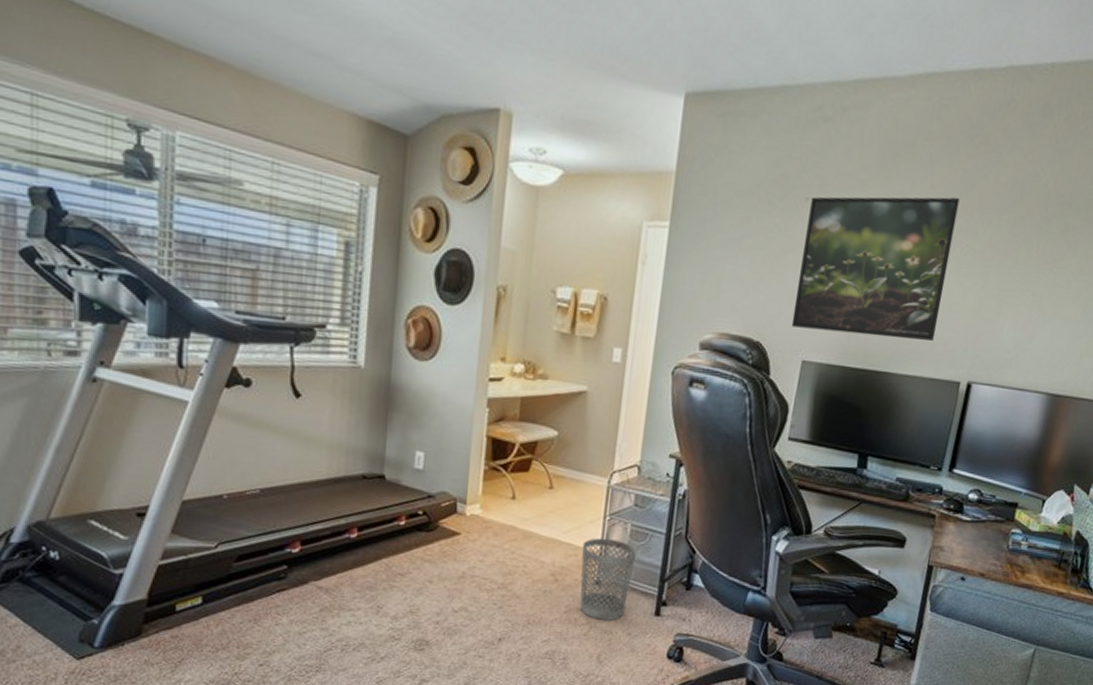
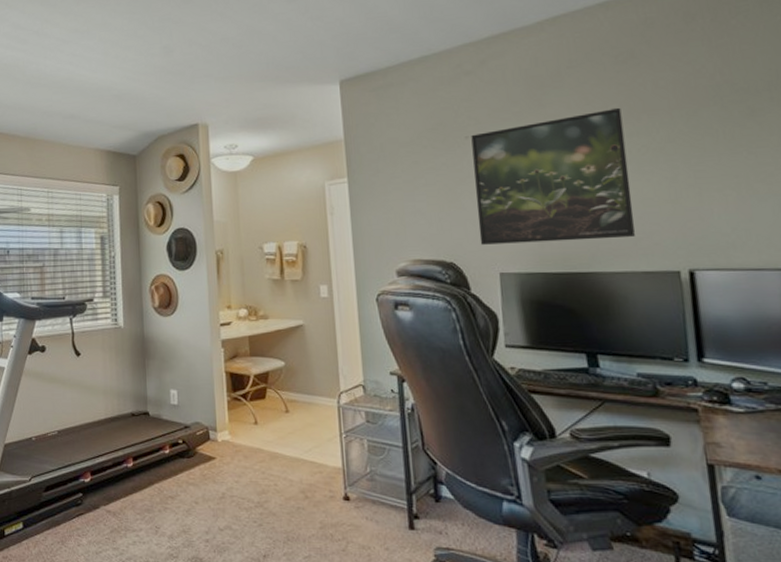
wastebasket: present [580,538,637,620] -> none [324,454,379,535]

